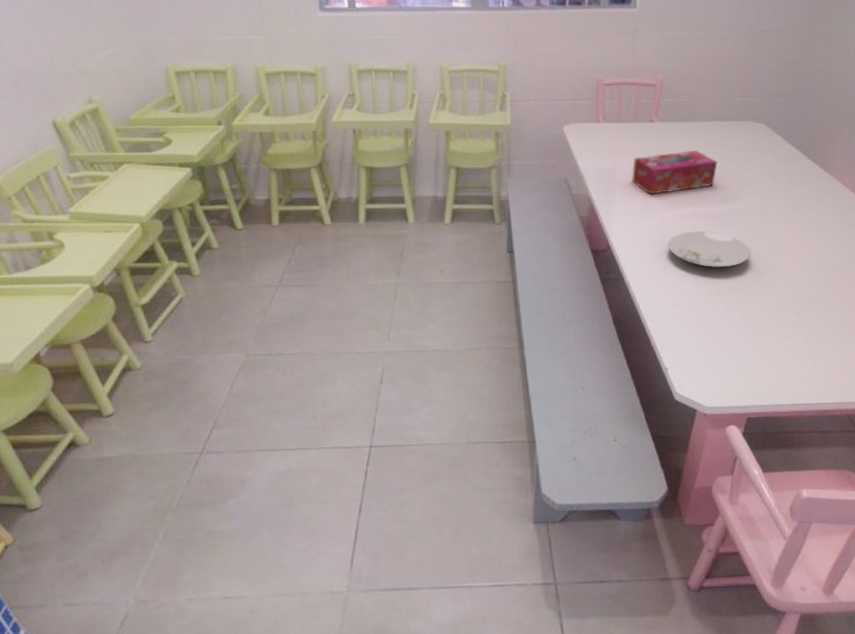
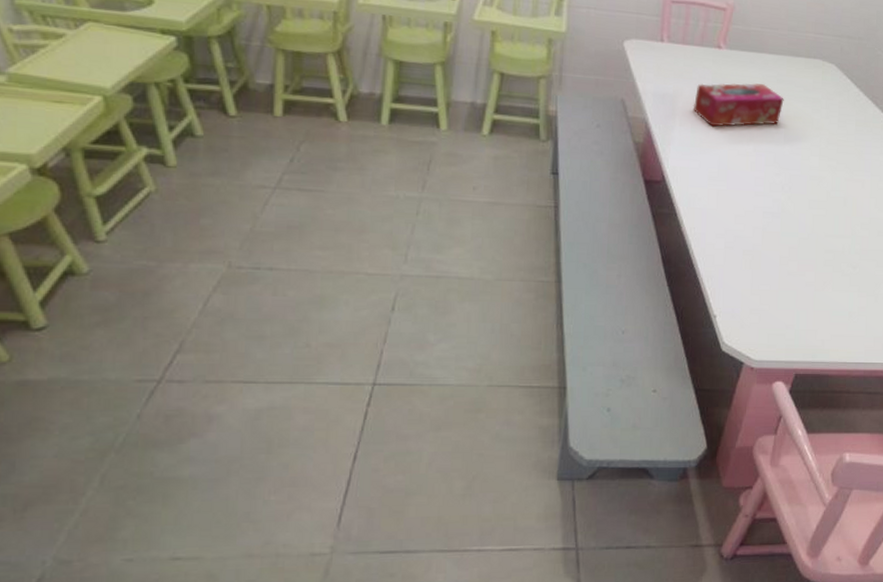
plate: present [668,231,751,267] -> none [727,170,811,212]

